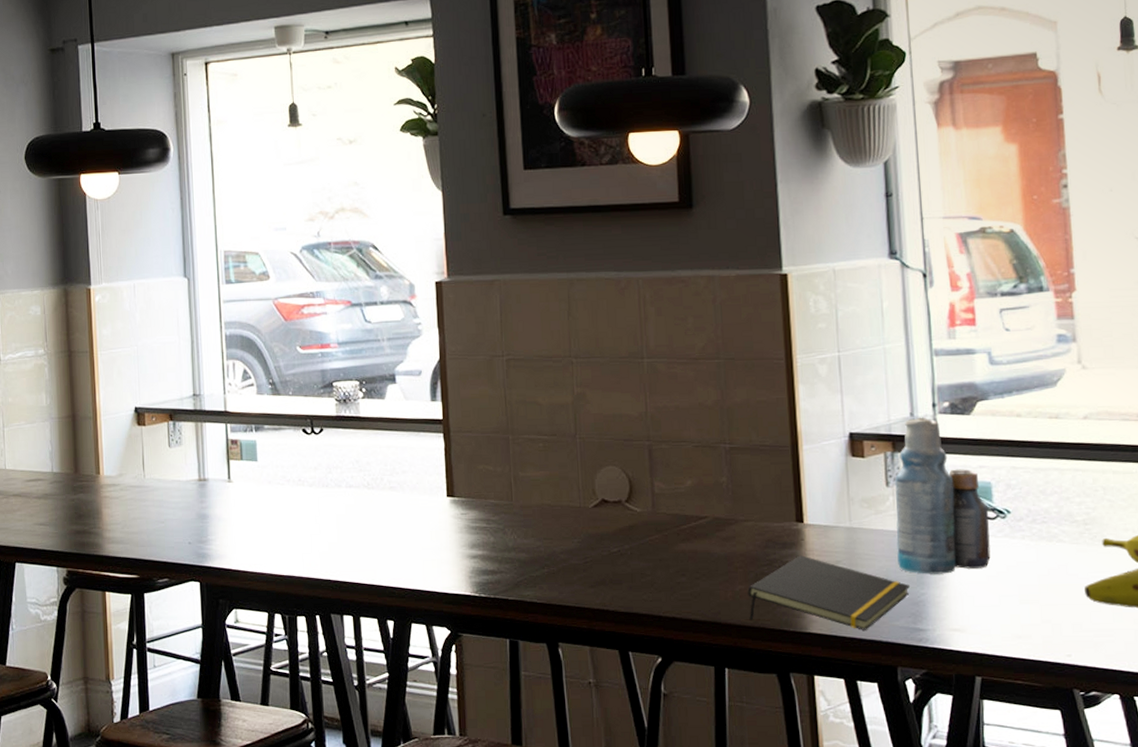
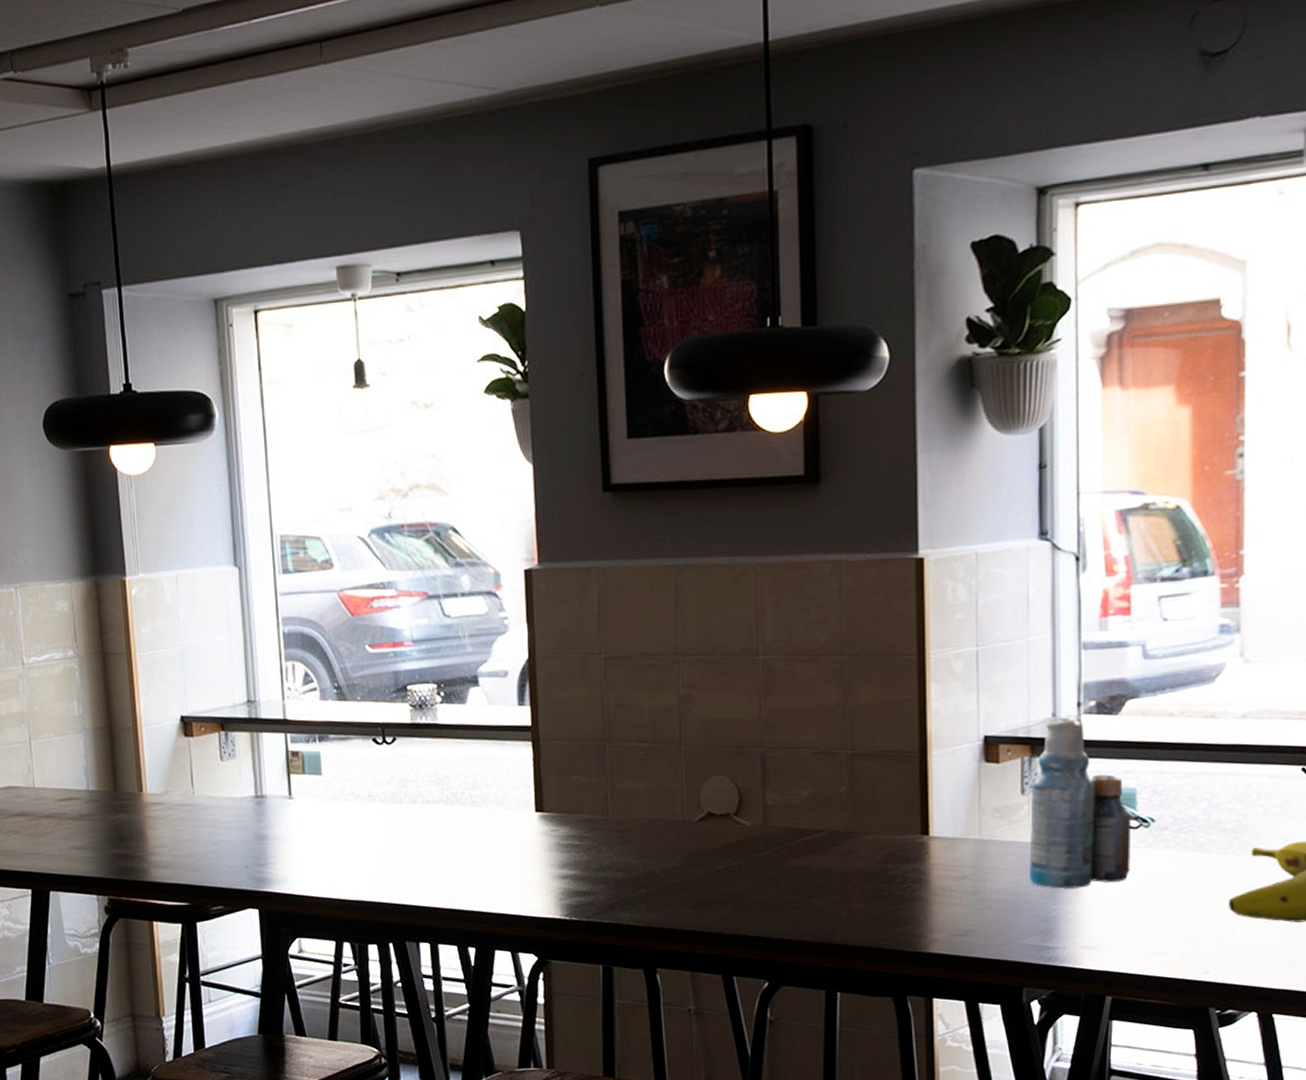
notepad: present [747,555,910,630] -> none [865,870,1041,950]

